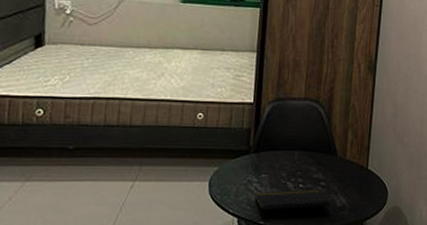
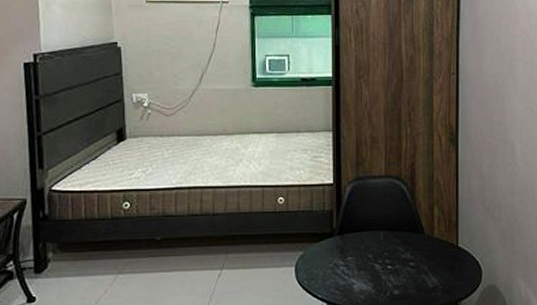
notepad: present [253,189,331,215] -> none [341,270,423,296]

